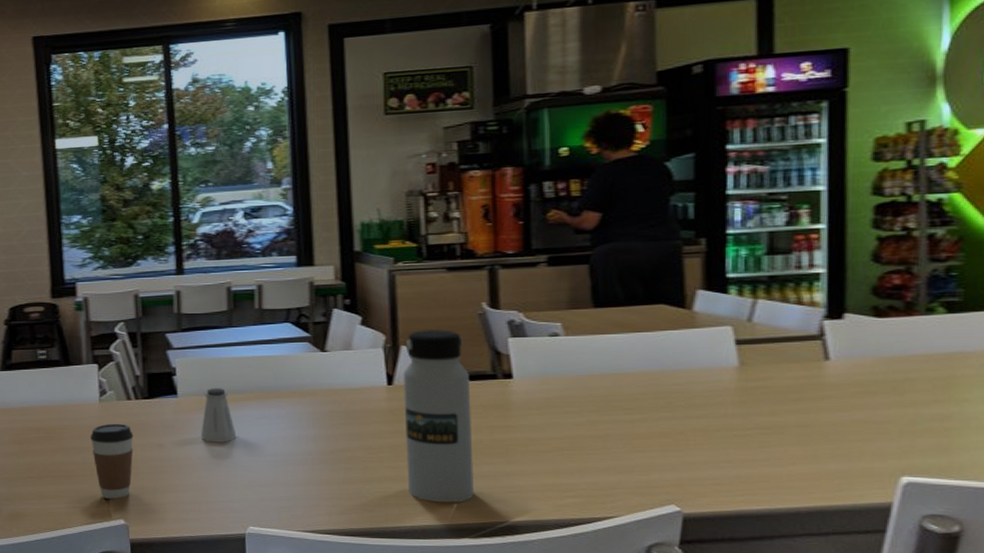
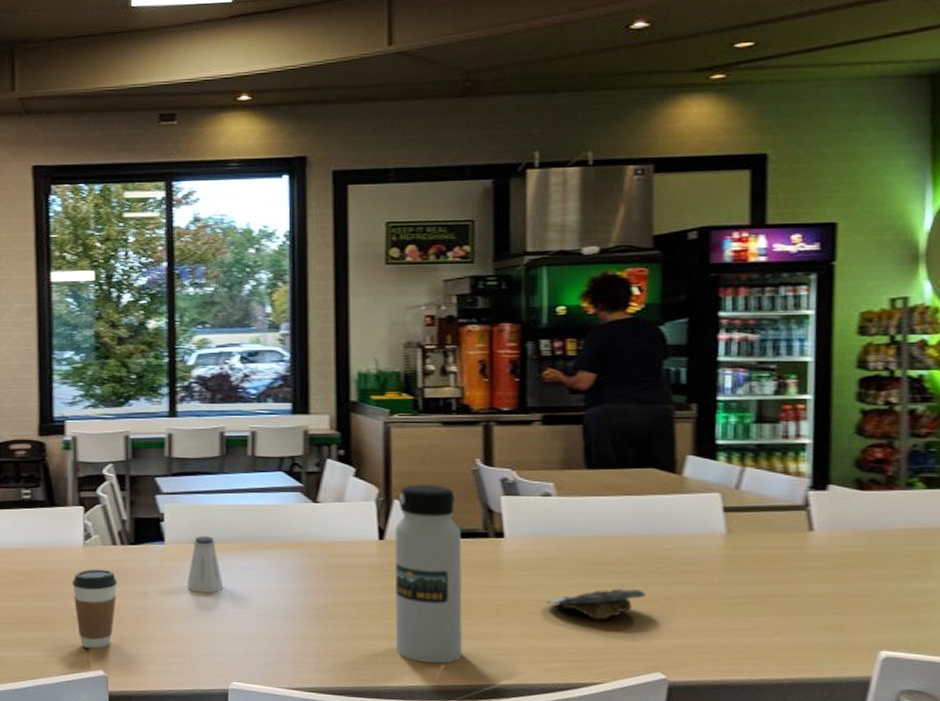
sandwich: none [557,423,659,456] -> present [547,588,647,621]

